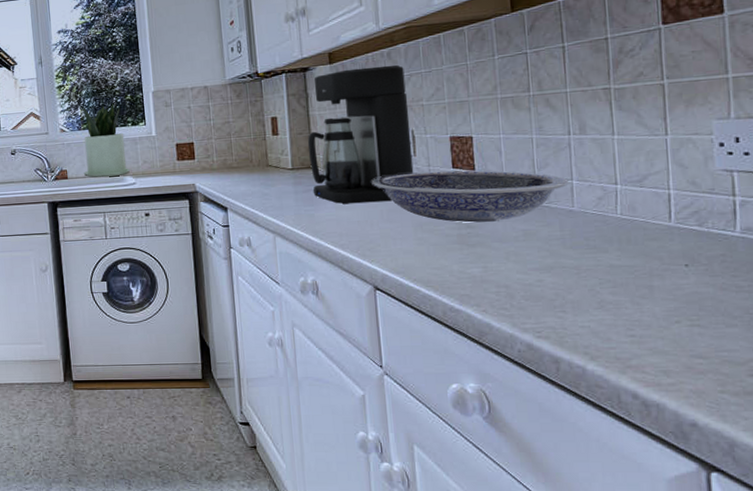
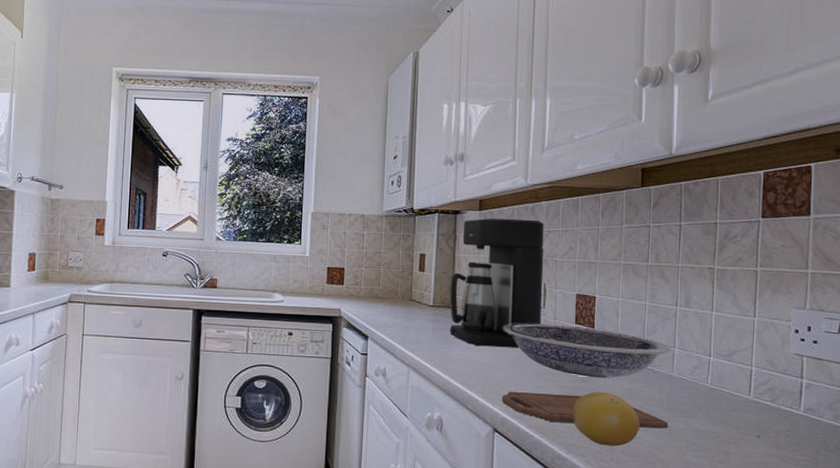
planter: present [82,103,131,178] -> none [233,218,280,292]
cutting board: none [379,243,575,273] -> present [501,392,669,429]
fruit: none [460,236,541,293] -> present [572,391,640,447]

